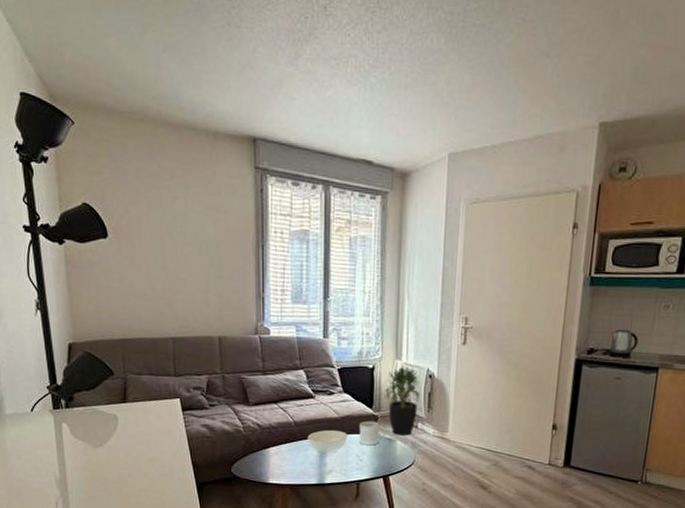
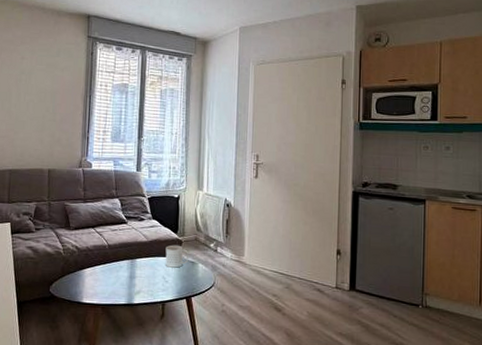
bowl: present [308,430,348,454] -> none [120,253,156,275]
potted plant: present [383,366,421,436] -> none [187,196,220,259]
kettle: present [609,329,638,359] -> none [381,166,405,192]

